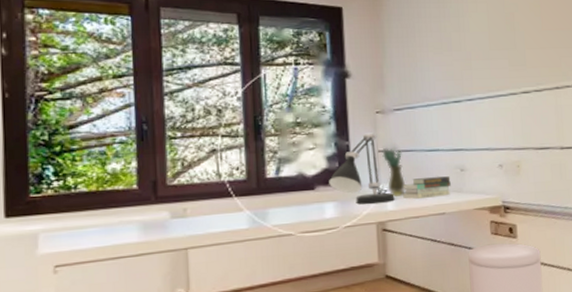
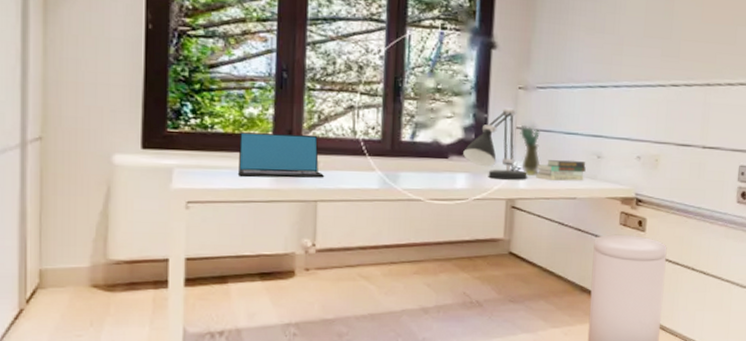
laptop: none [104,183,192,235] -> present [239,132,324,179]

